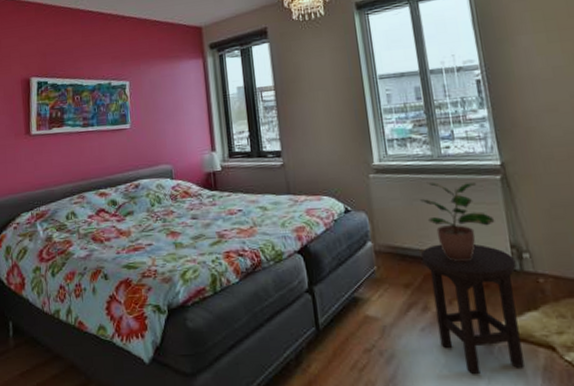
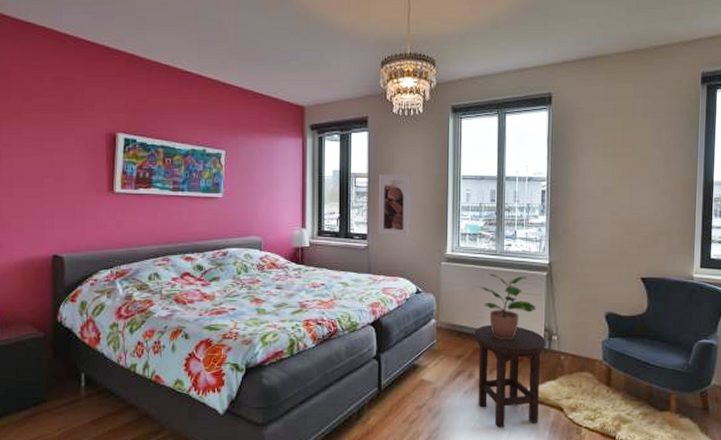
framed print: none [286,80,328,151] -> present [379,173,410,236]

